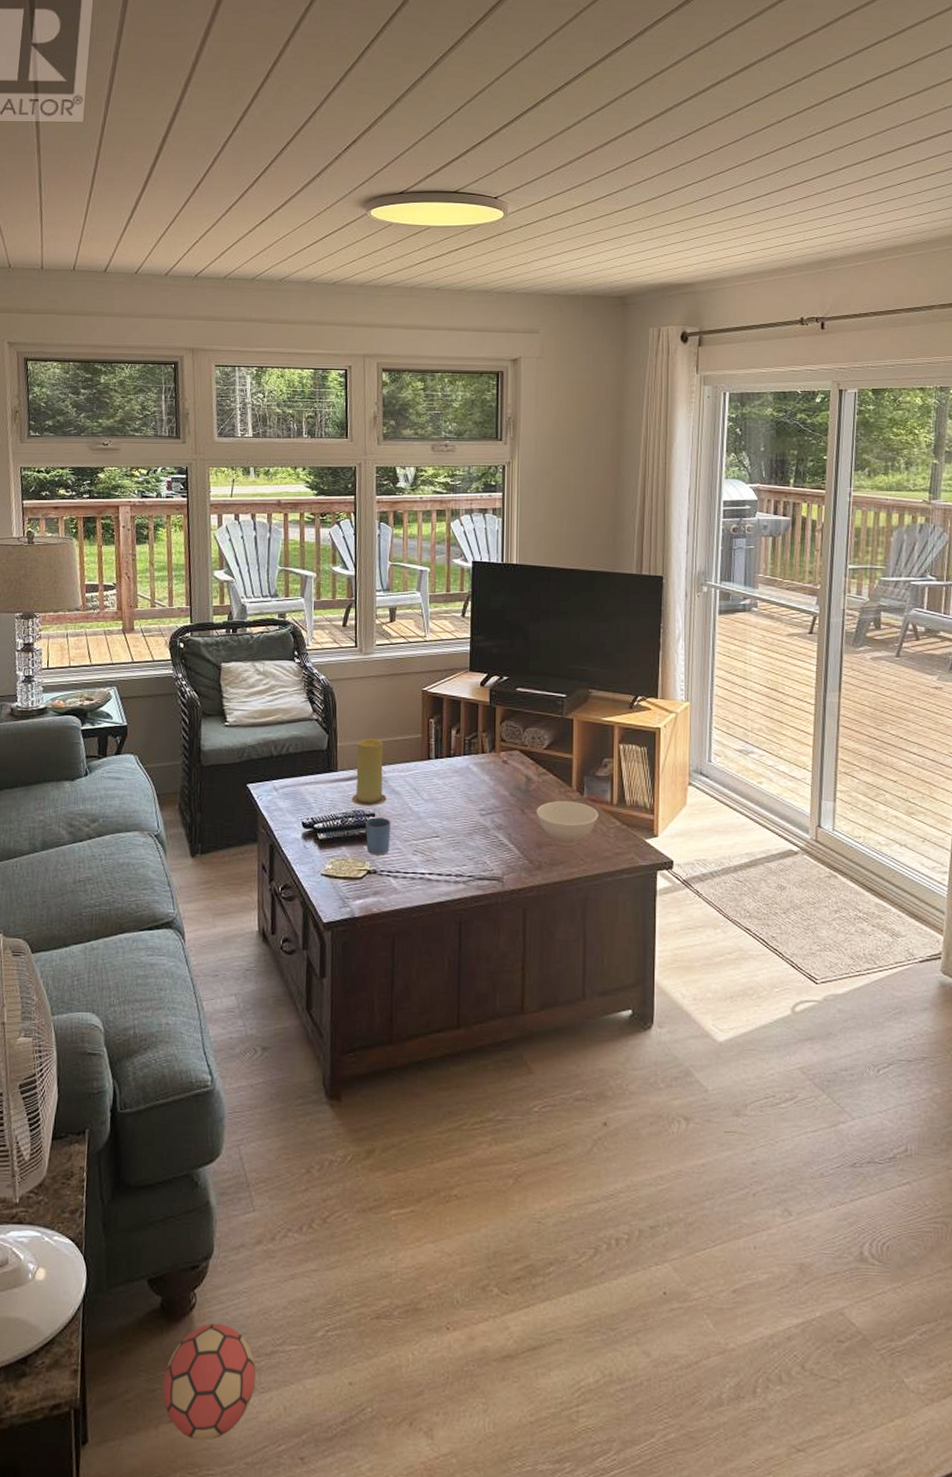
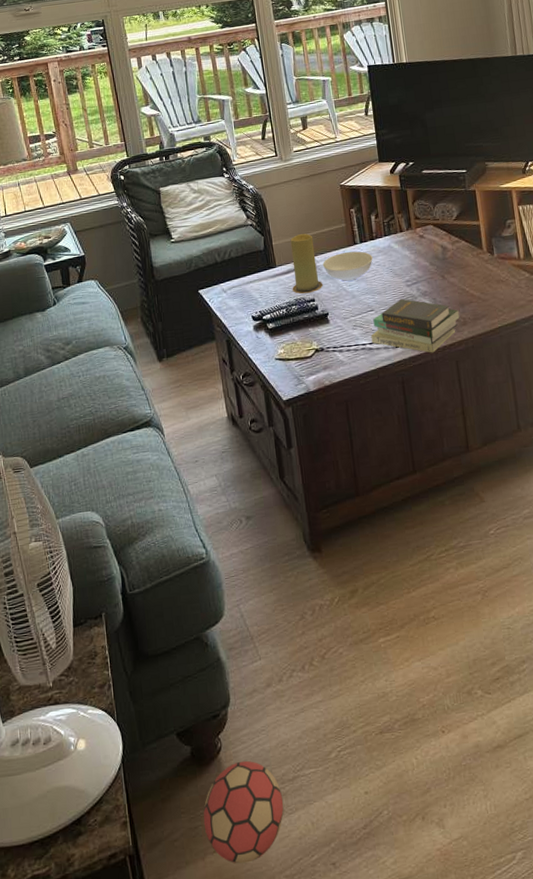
mug: present [365,817,391,856] -> none [307,301,332,335]
bowl: none [390,767,447,800] -> present [323,251,373,282]
books: none [431,828,535,895] -> present [370,298,460,353]
bowl: present [536,800,598,848] -> none [454,261,509,303]

